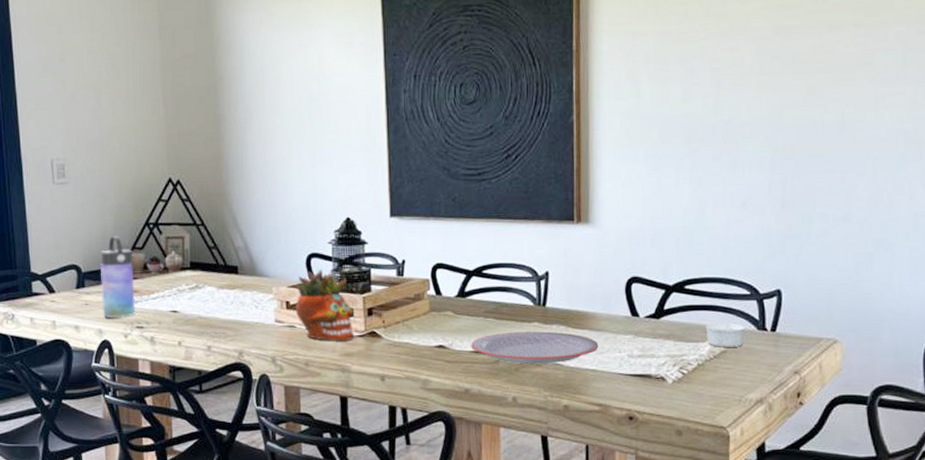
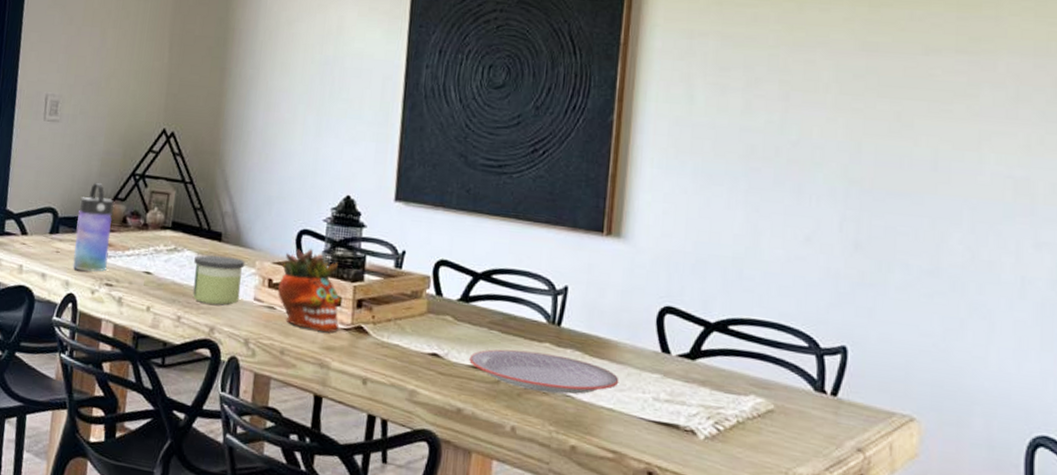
candle: none [215,287,263,331] -> present [193,255,245,306]
ramekin: present [705,322,746,347] -> none [750,375,800,408]

